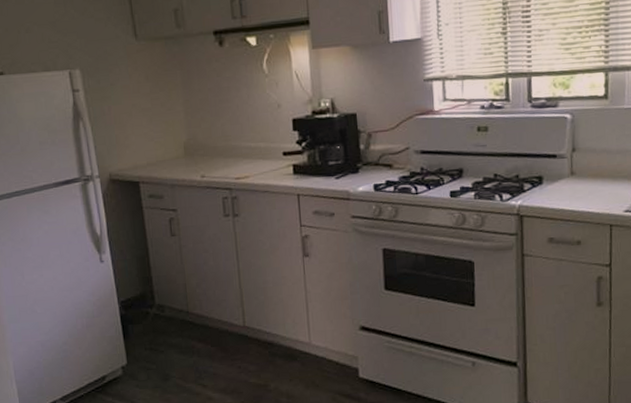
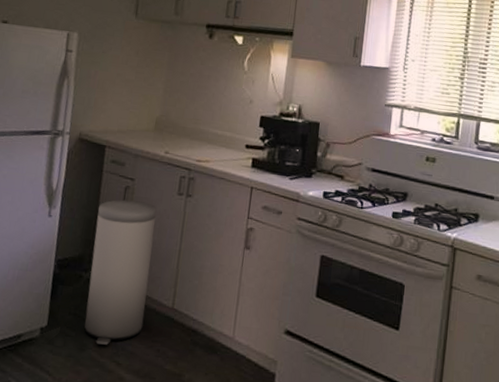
pedal bin: none [148,230,220,373] -> present [84,199,157,346]

